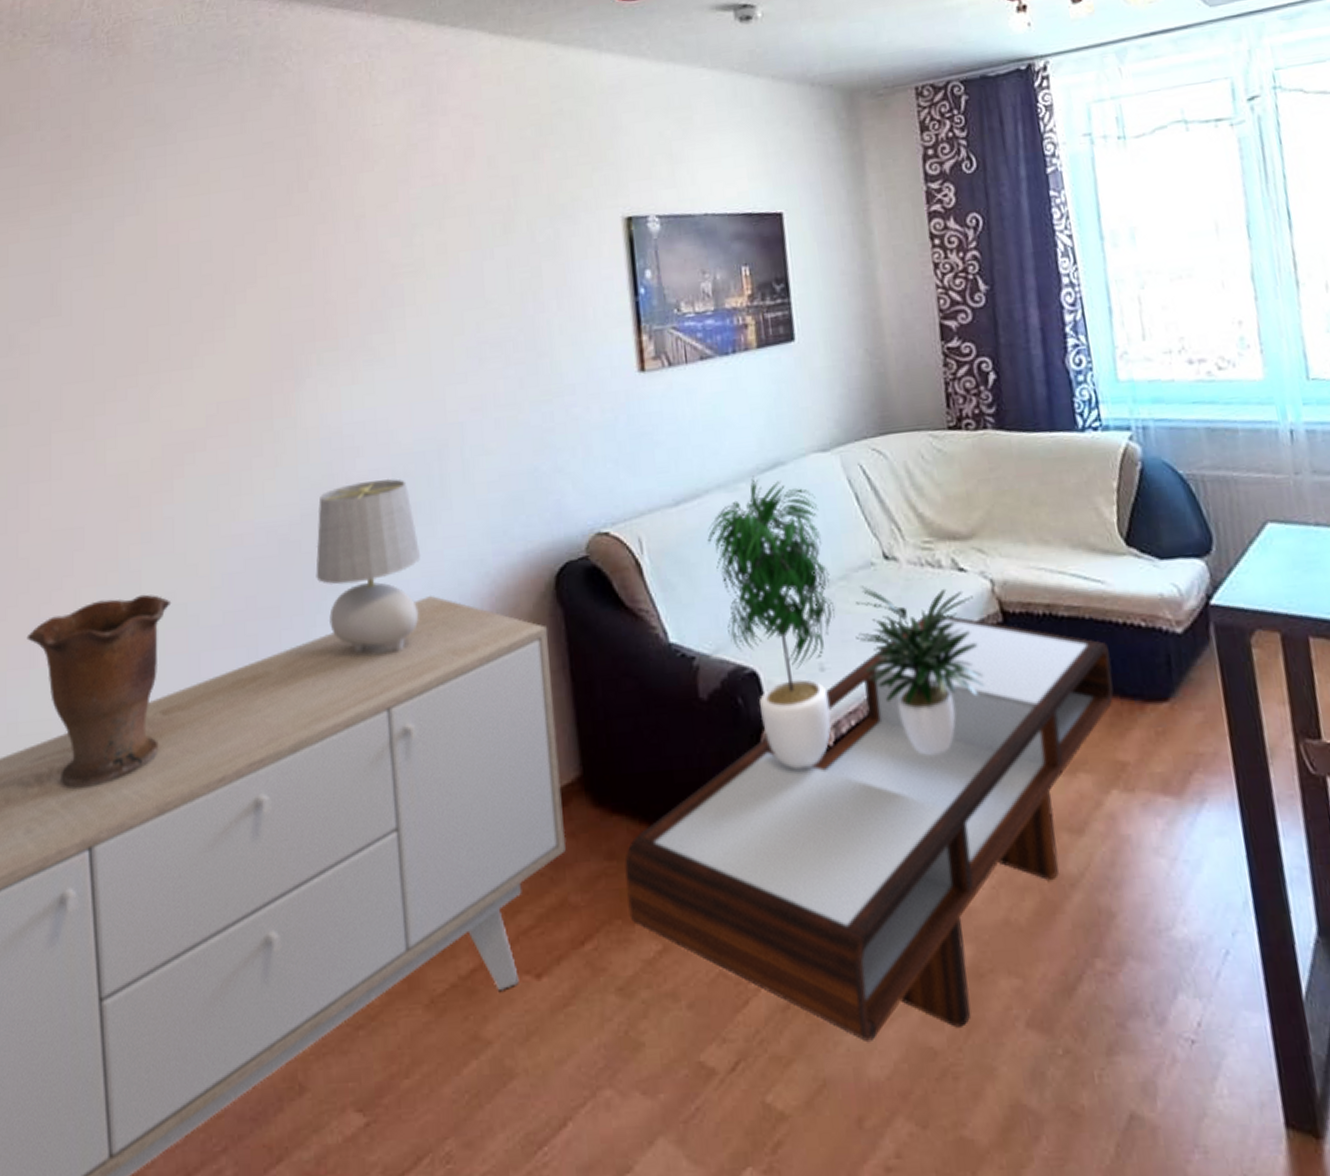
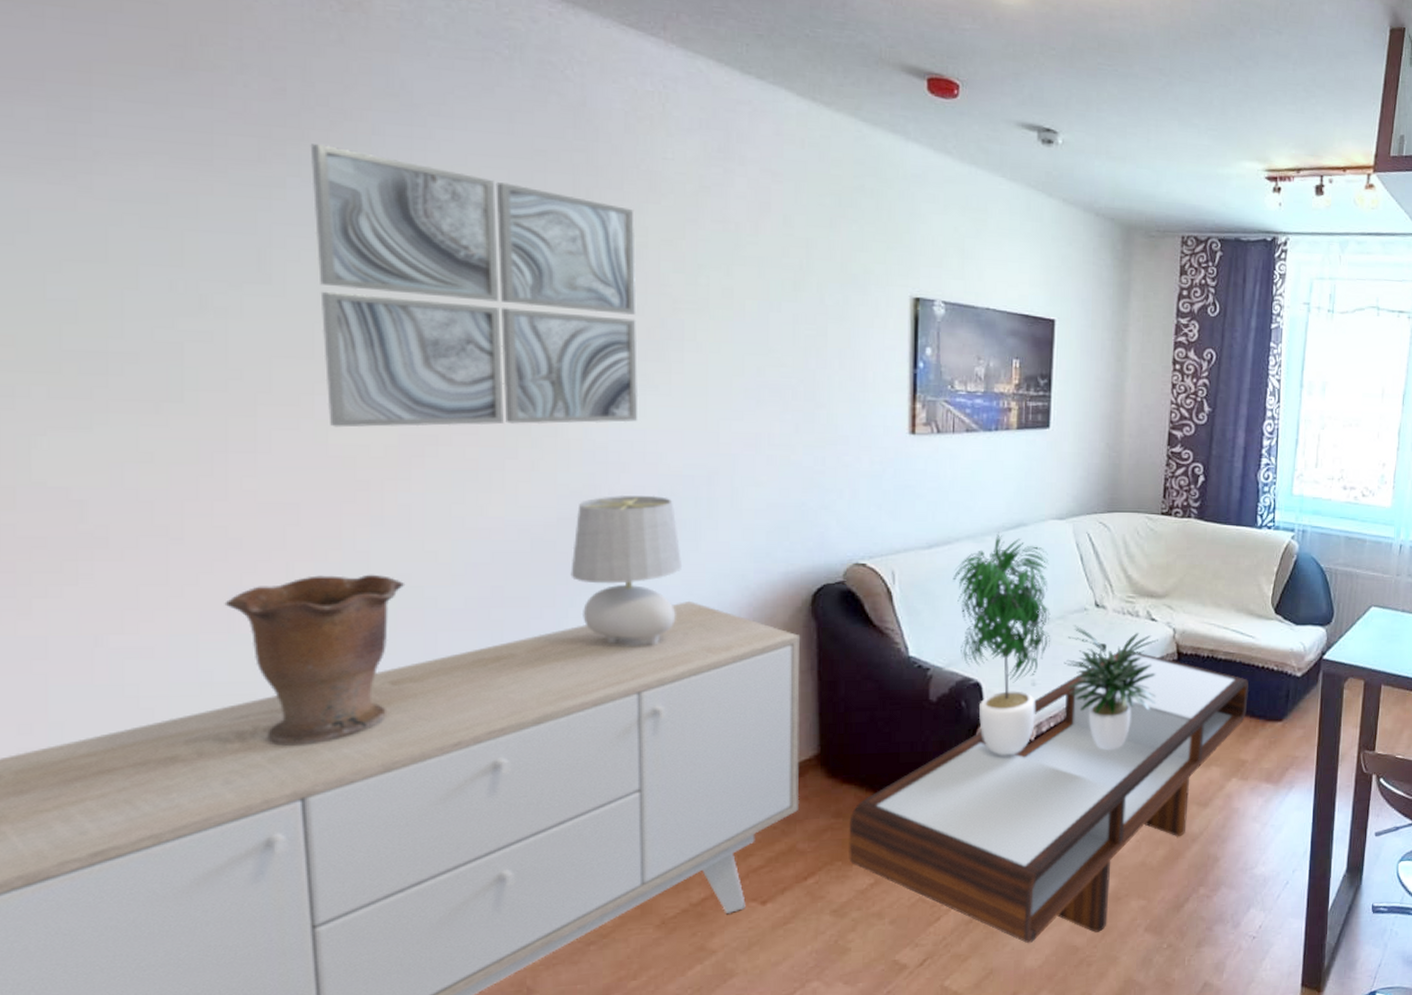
wall art: none [89,178,367,446] -> present [310,144,639,428]

